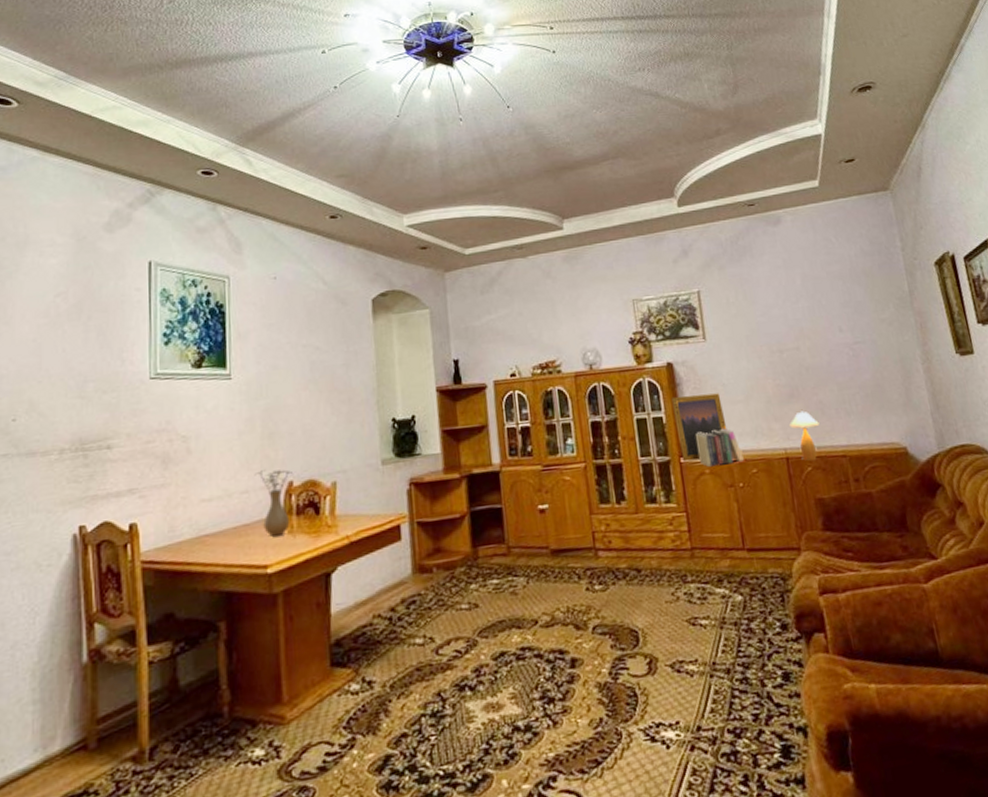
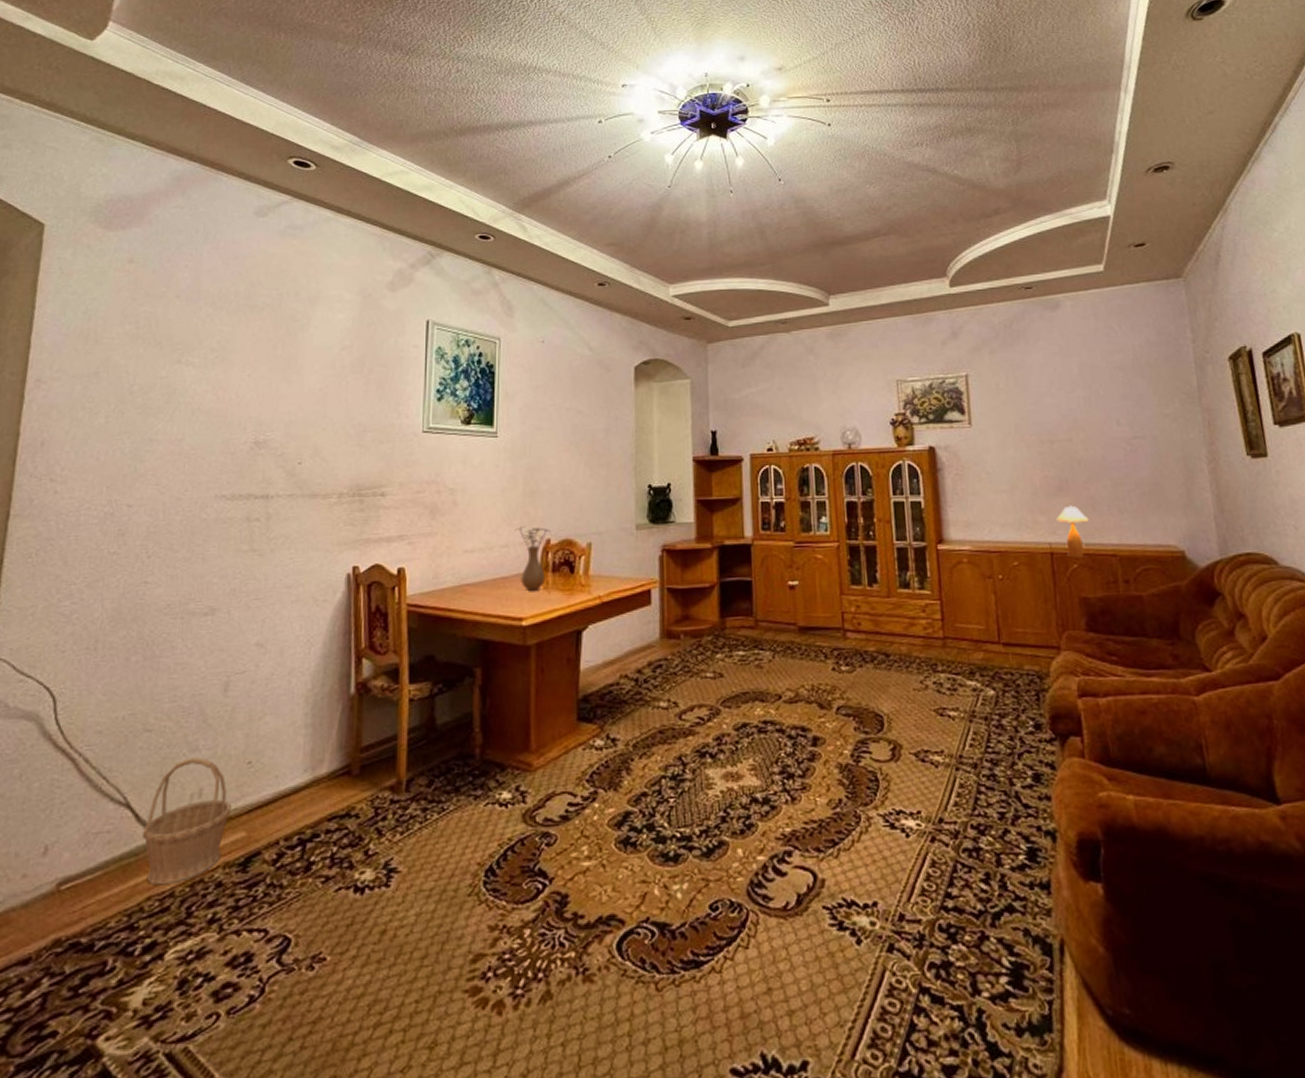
picture frame: present [671,393,727,462] -> none [931,481,989,549]
books: present [696,429,744,467] -> none [955,518,1005,556]

